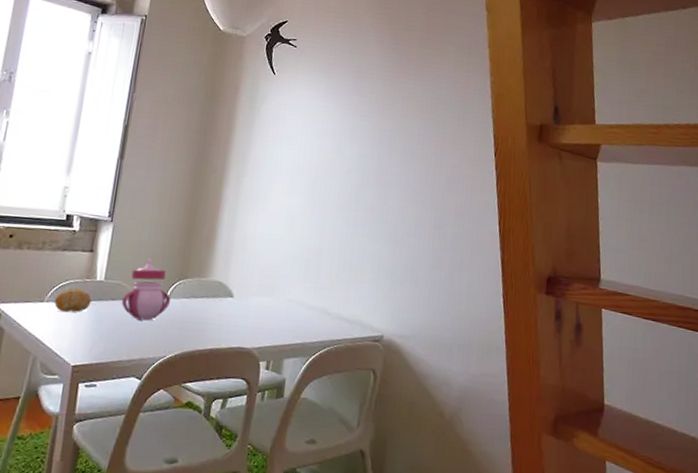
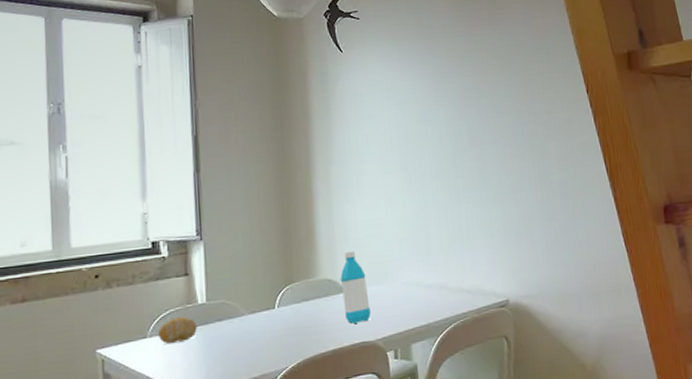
sippy cup: present [121,258,170,321] -> none [229,270,281,336]
water bottle: none [228,259,255,329] -> present [340,250,372,324]

